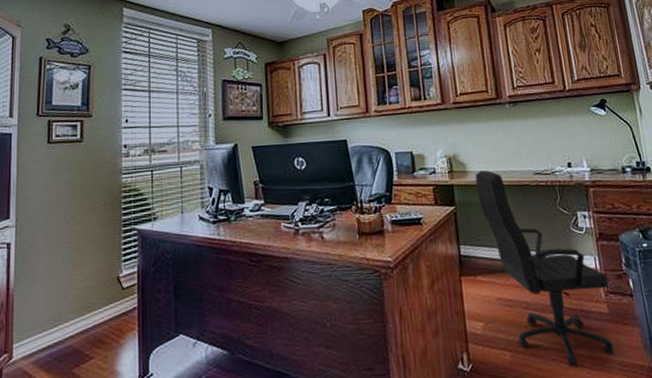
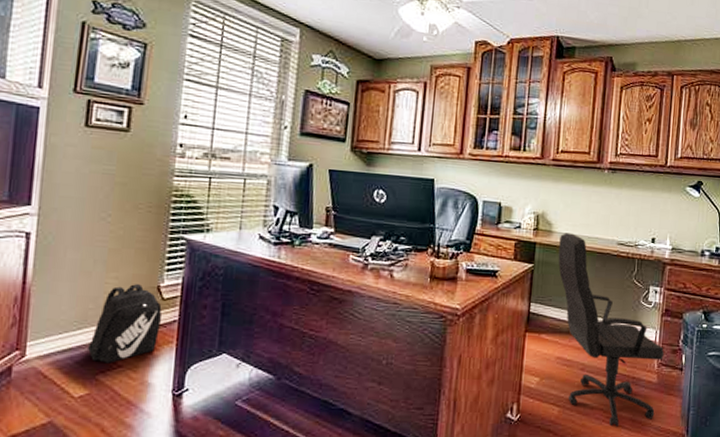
backpack: none [62,277,124,357] -> present [87,284,163,364]

